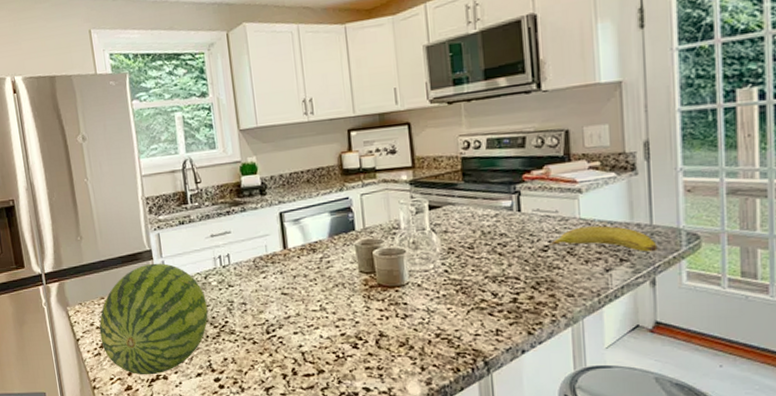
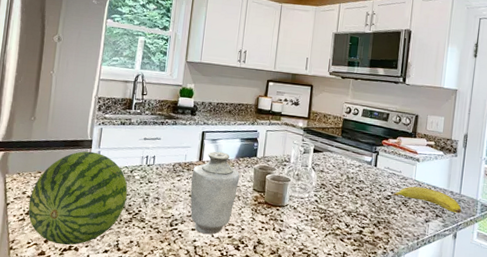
vase: none [278,232,340,336] -> present [190,151,240,235]

